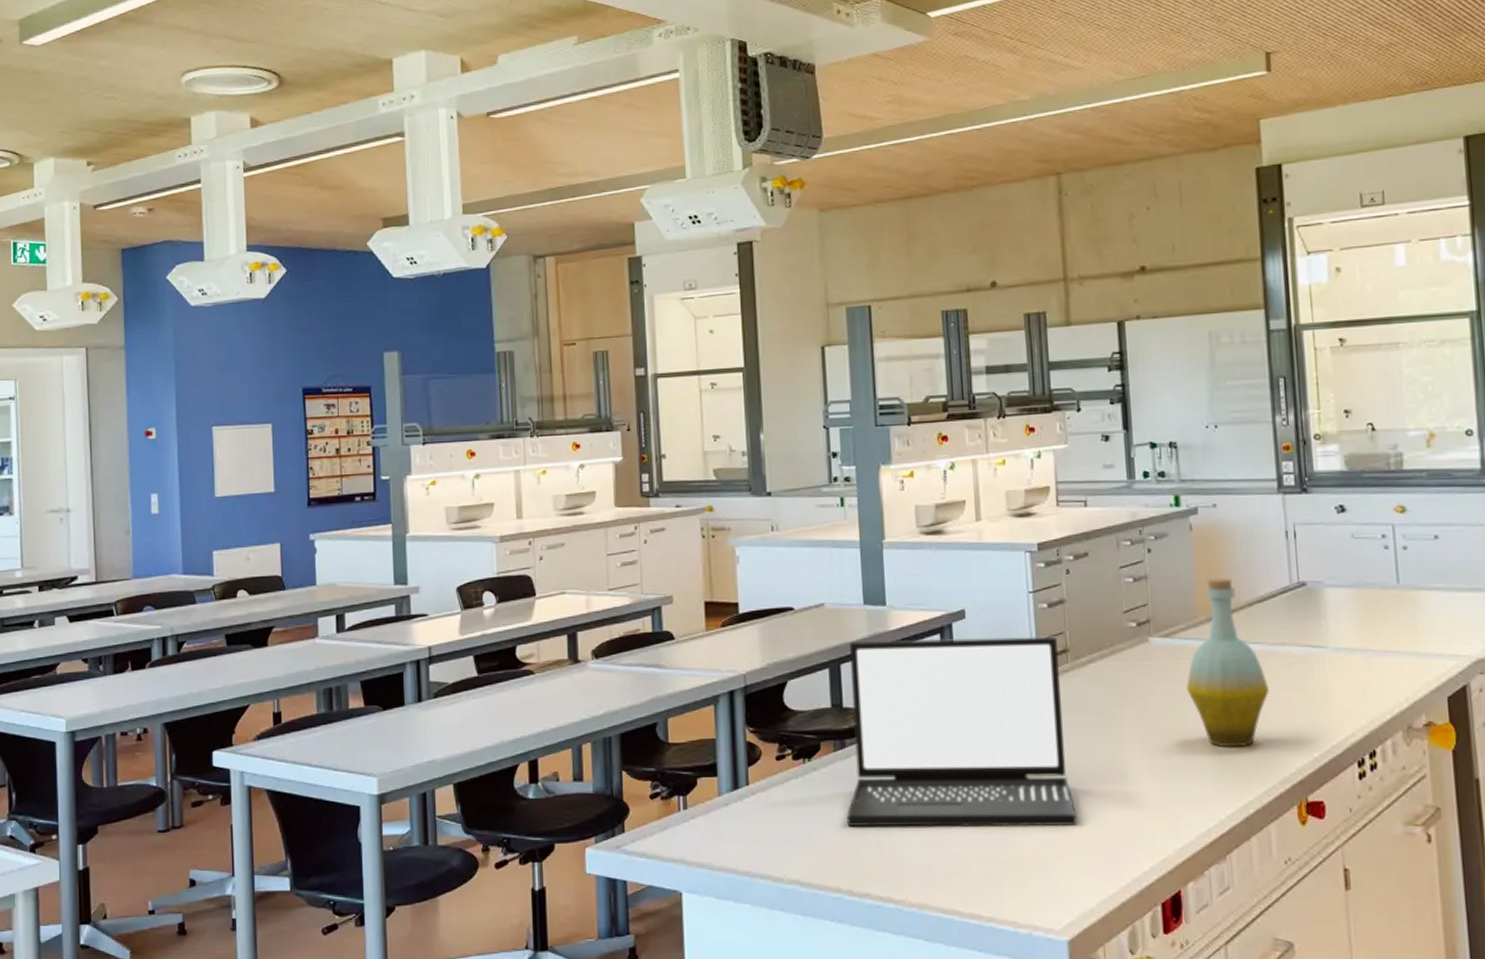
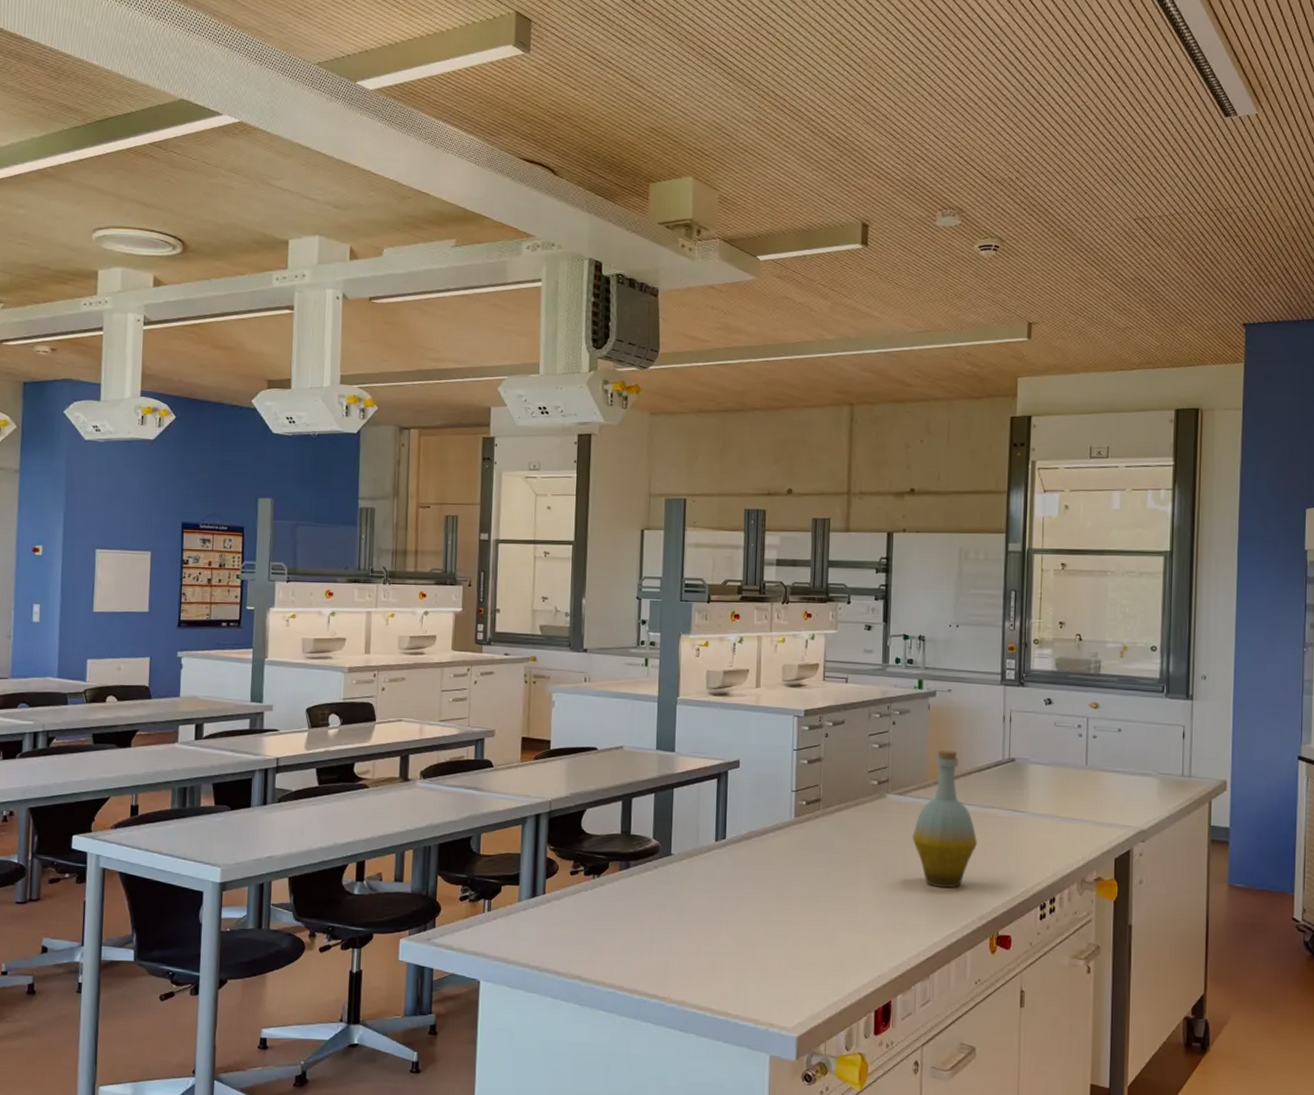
laptop: present [846,636,1078,828] -> none [625,780,814,943]

